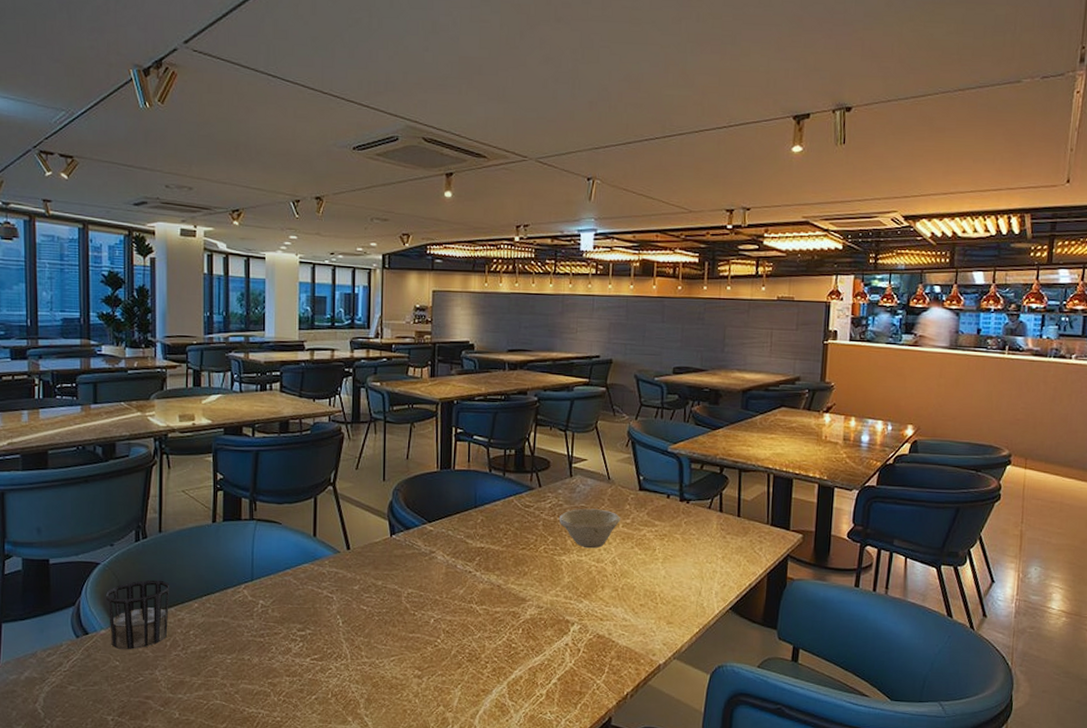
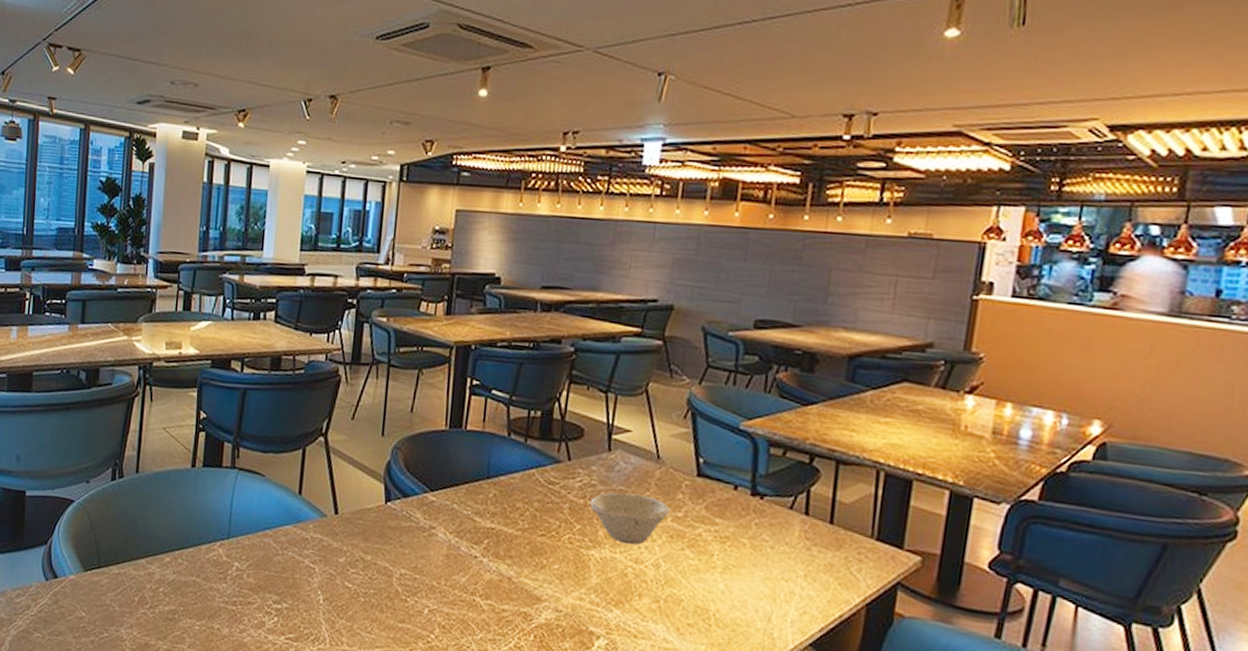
cup: present [106,579,169,649] -> none [78,524,142,601]

